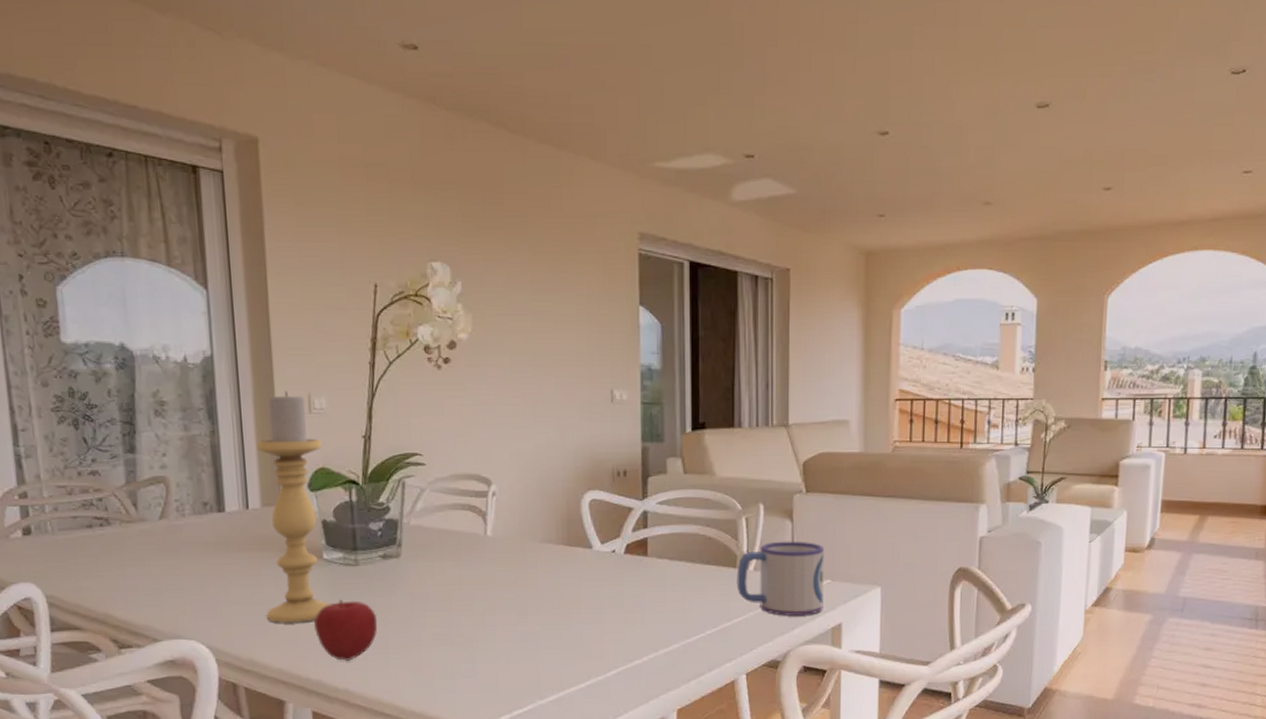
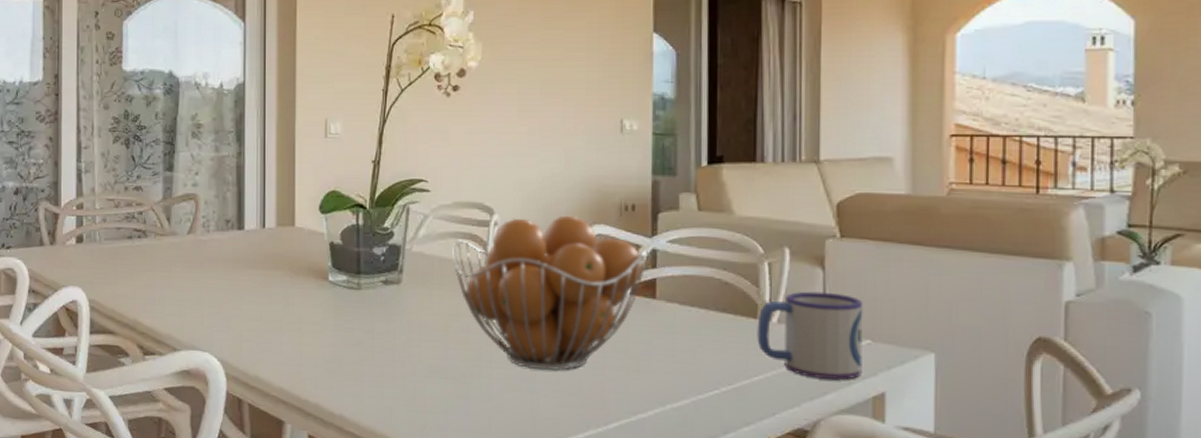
candle holder: present [257,391,330,623] -> none [273,116,334,343]
apple: present [314,599,378,661] -> none [316,323,376,386]
fruit basket: none [451,483,639,629] -> present [452,215,648,370]

